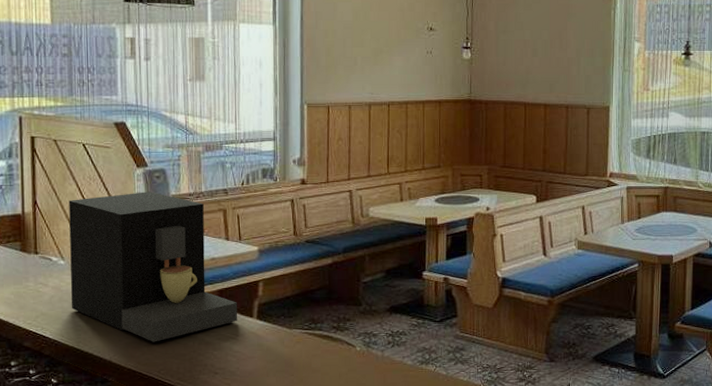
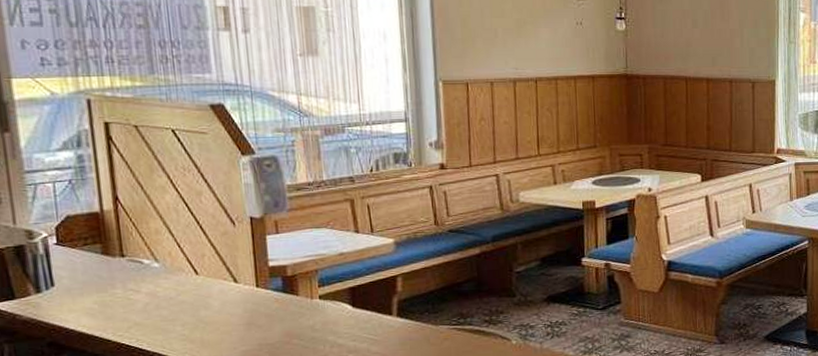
coffee maker: present [69,191,238,342] -> none [159,182,374,348]

